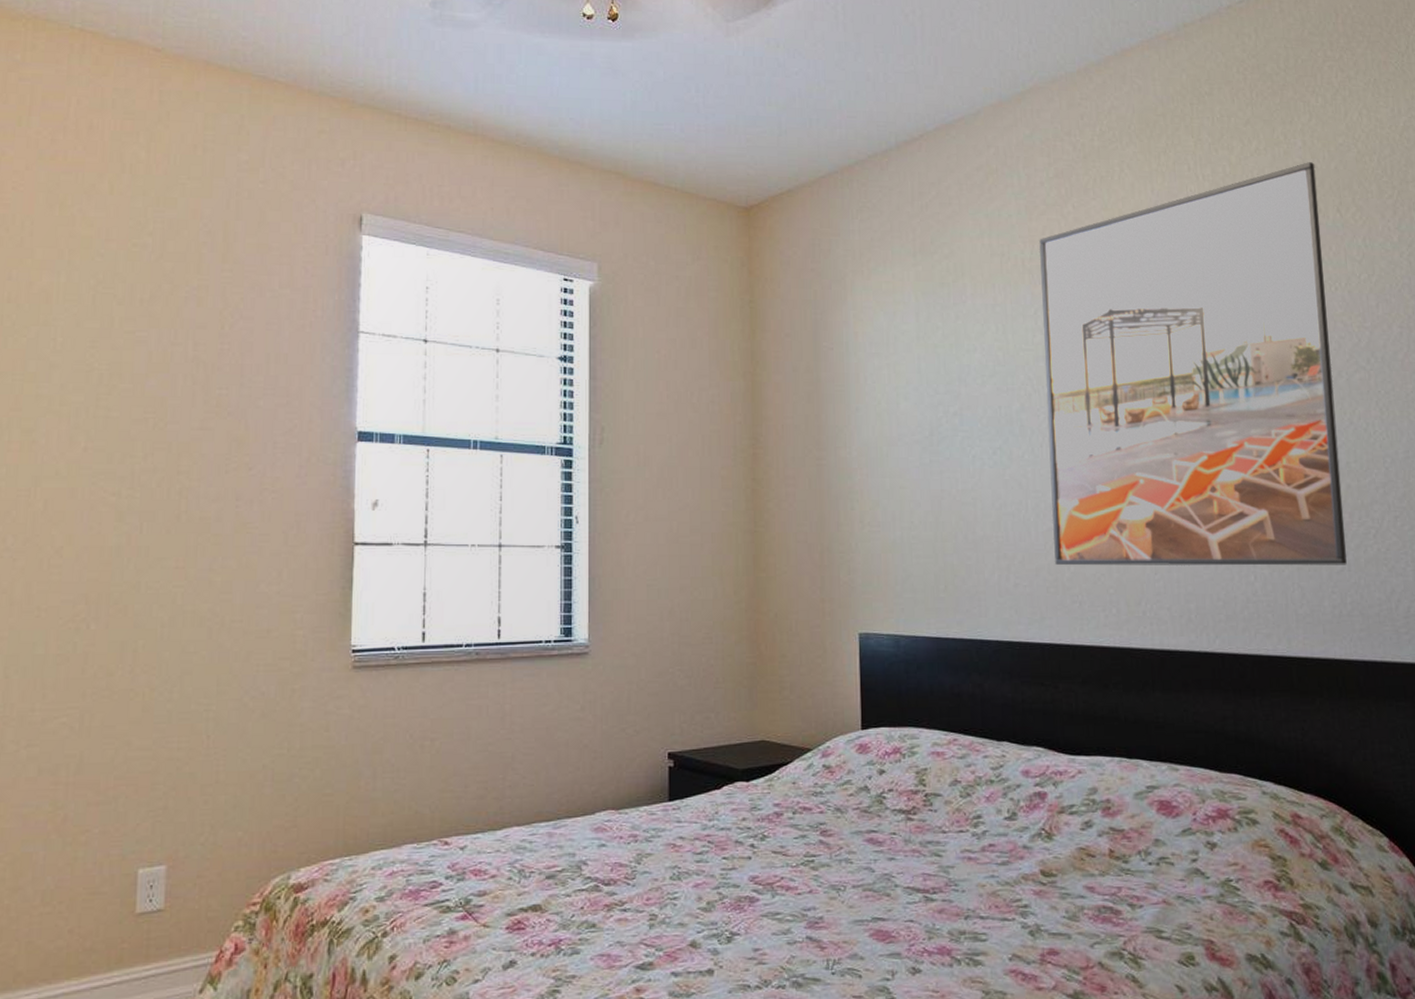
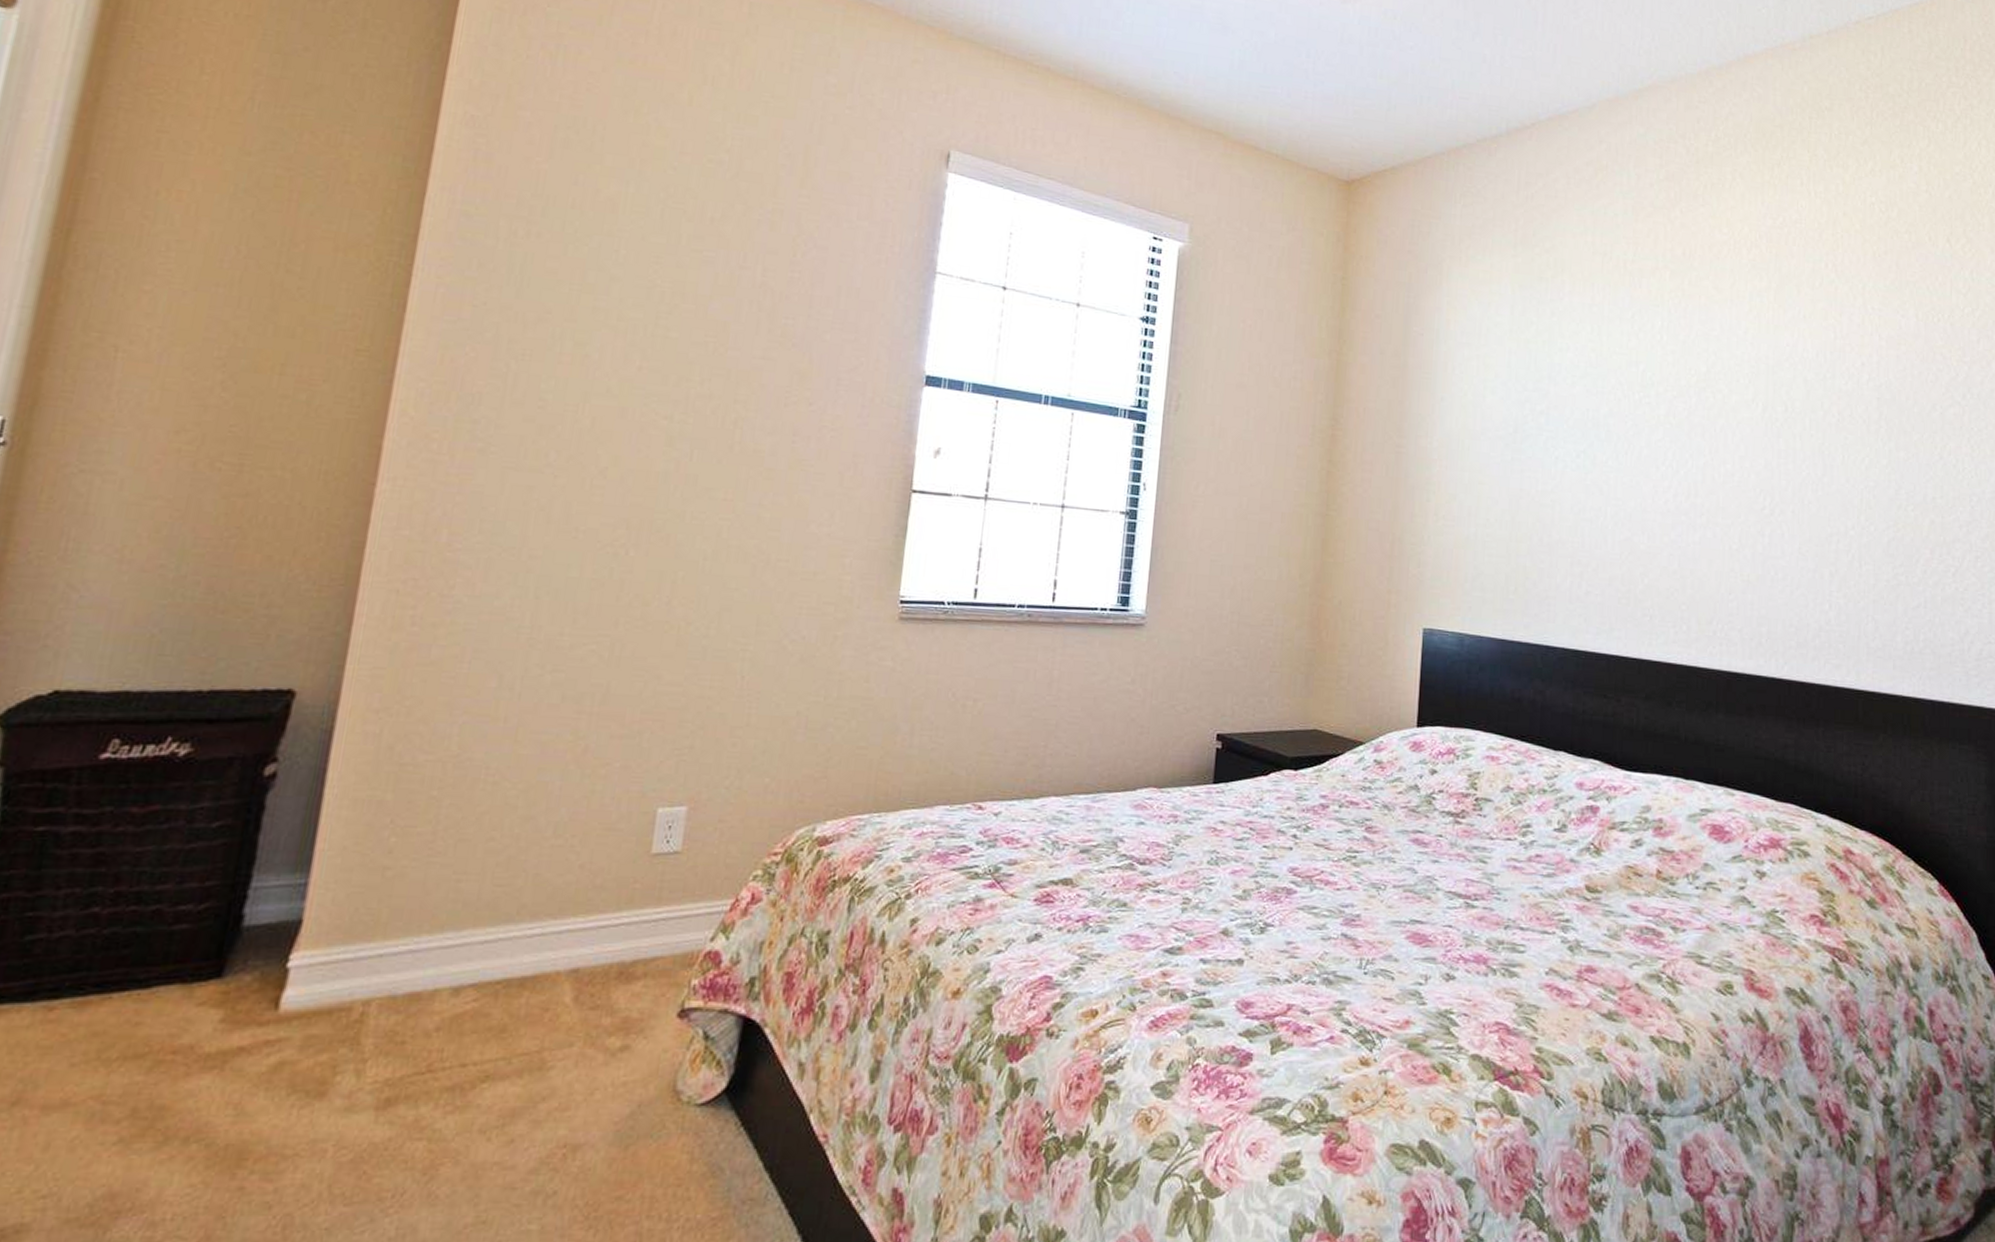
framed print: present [1039,162,1347,566] -> none [1629,188,1929,602]

